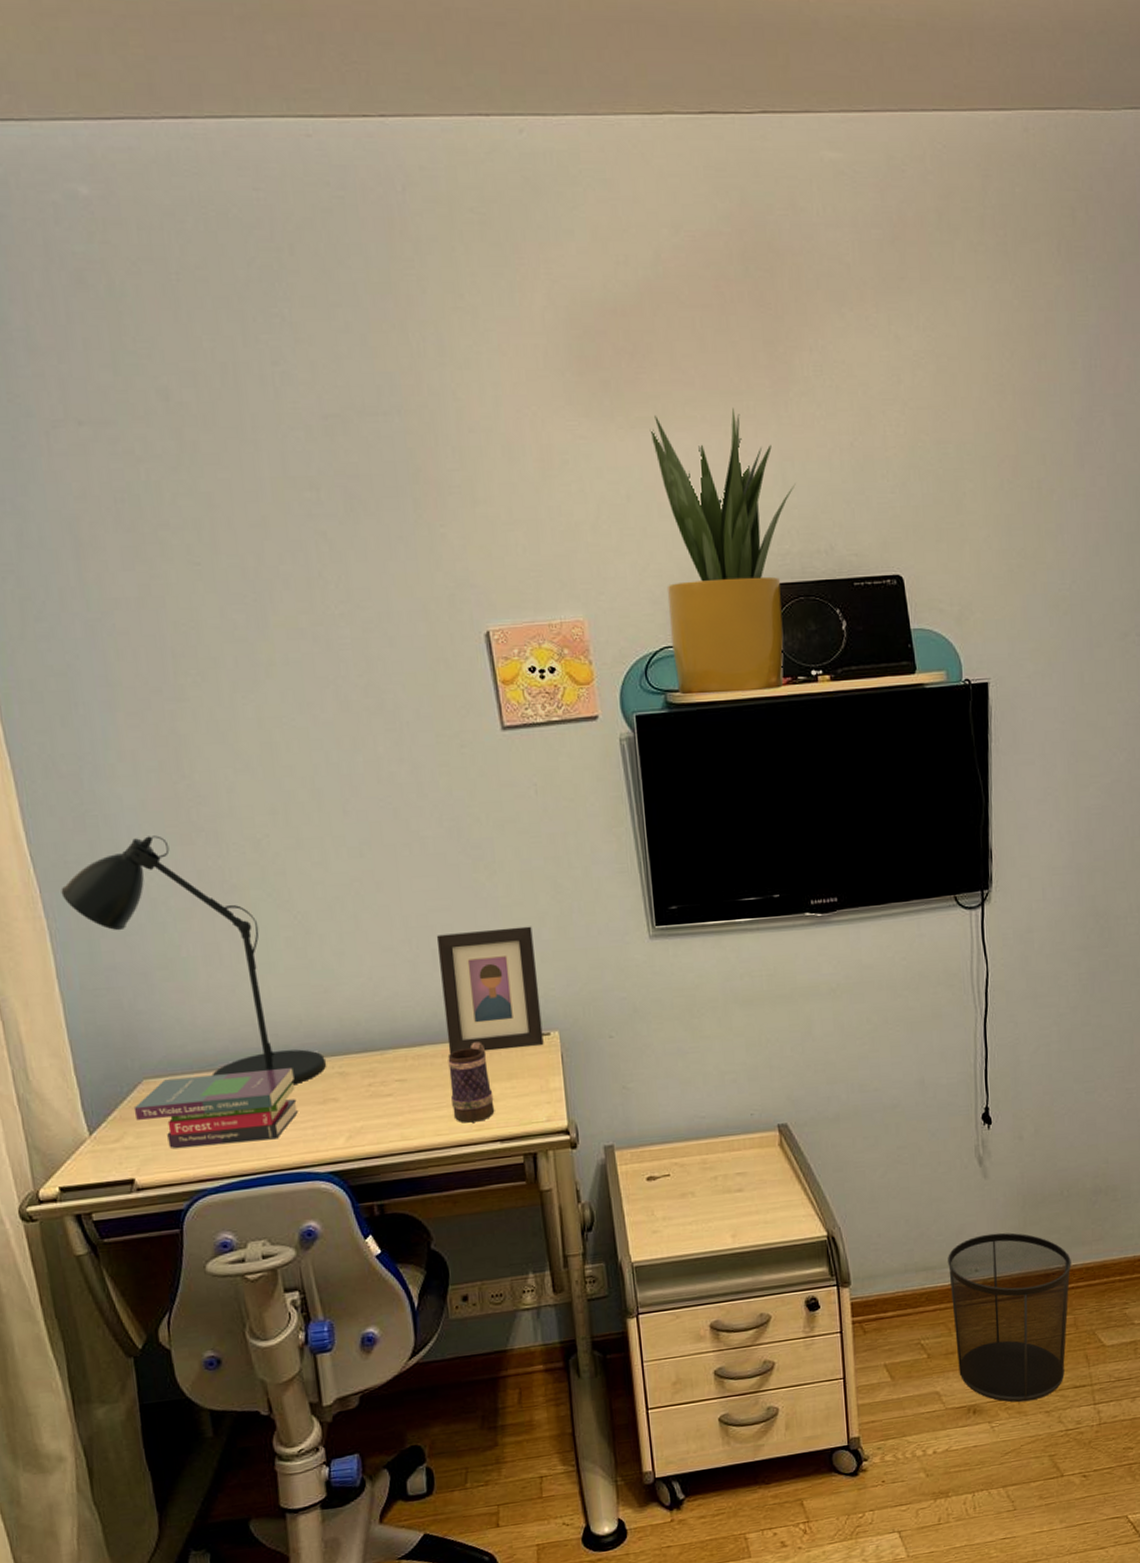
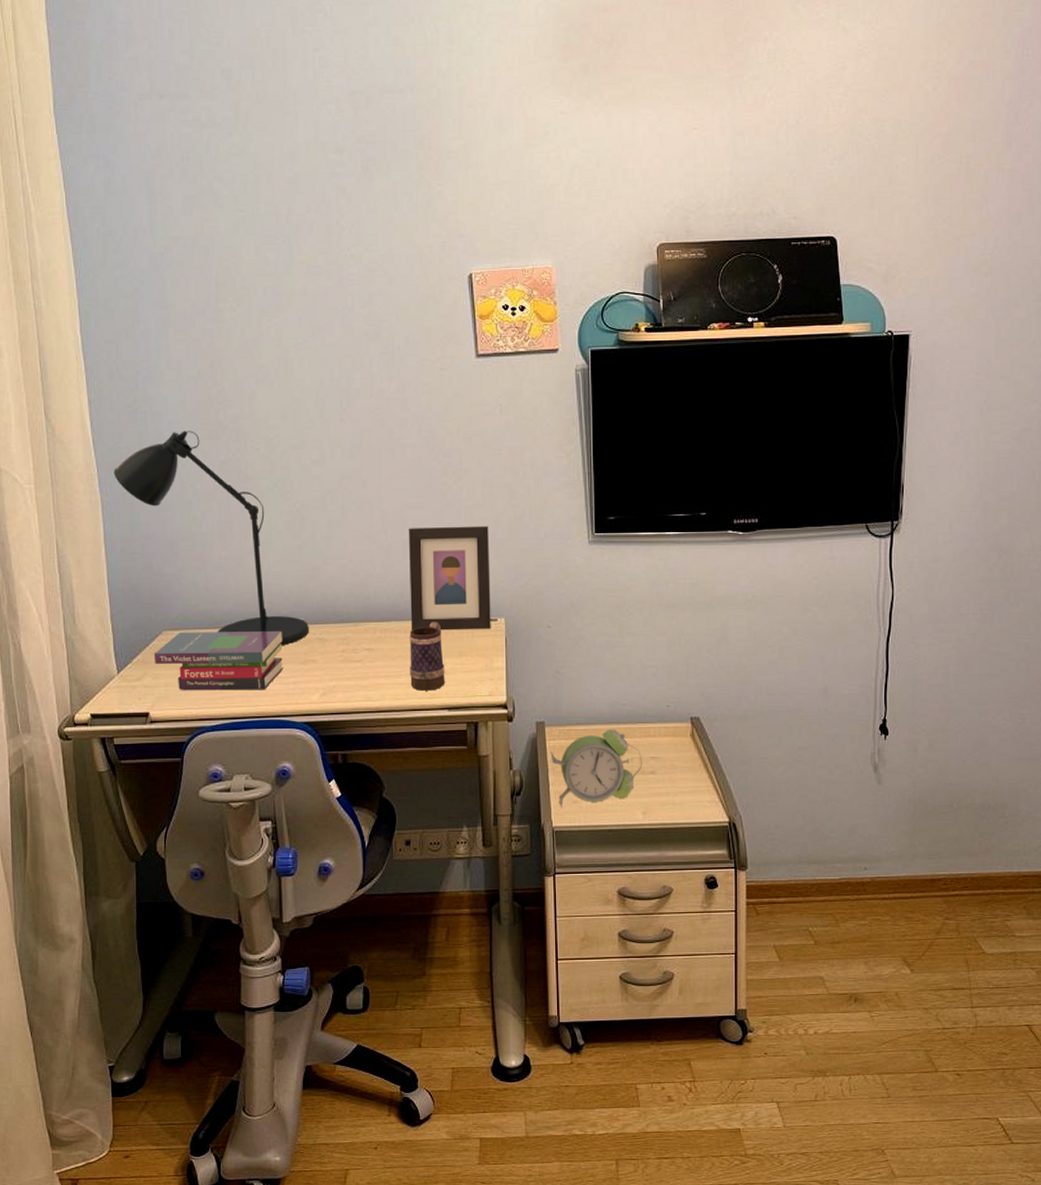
alarm clock: none [623,1145,728,1241] -> present [550,728,642,809]
planter: present [649,408,796,695] -> none [620,89,745,334]
waste bin: present [948,1232,1072,1402] -> none [839,836,957,997]

